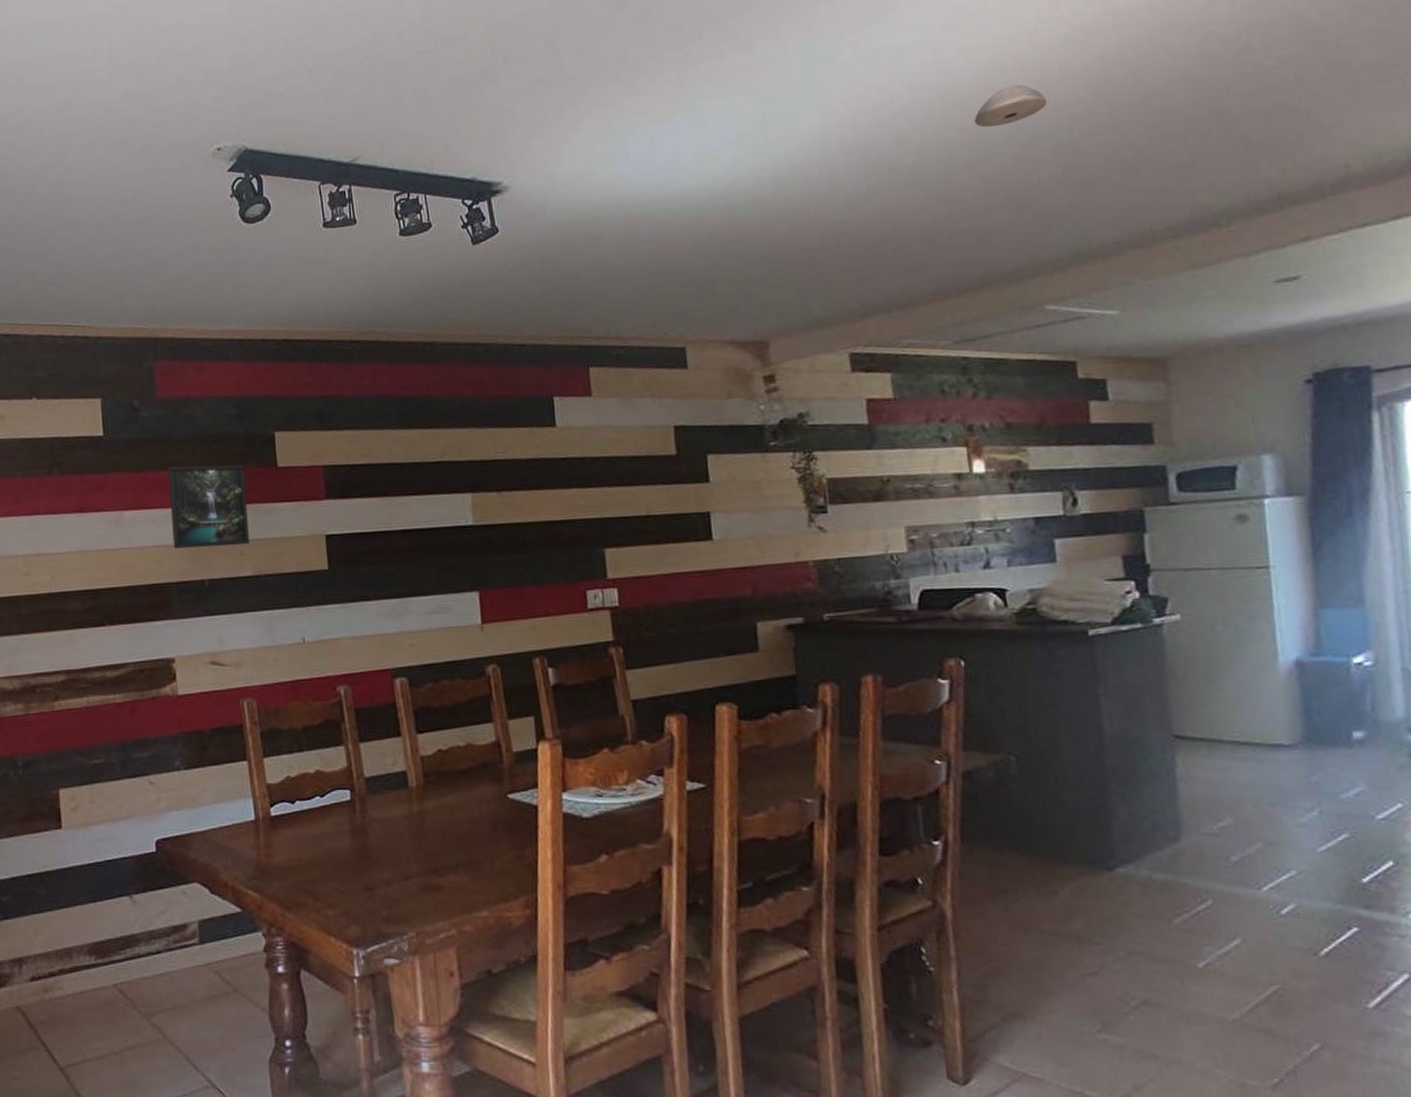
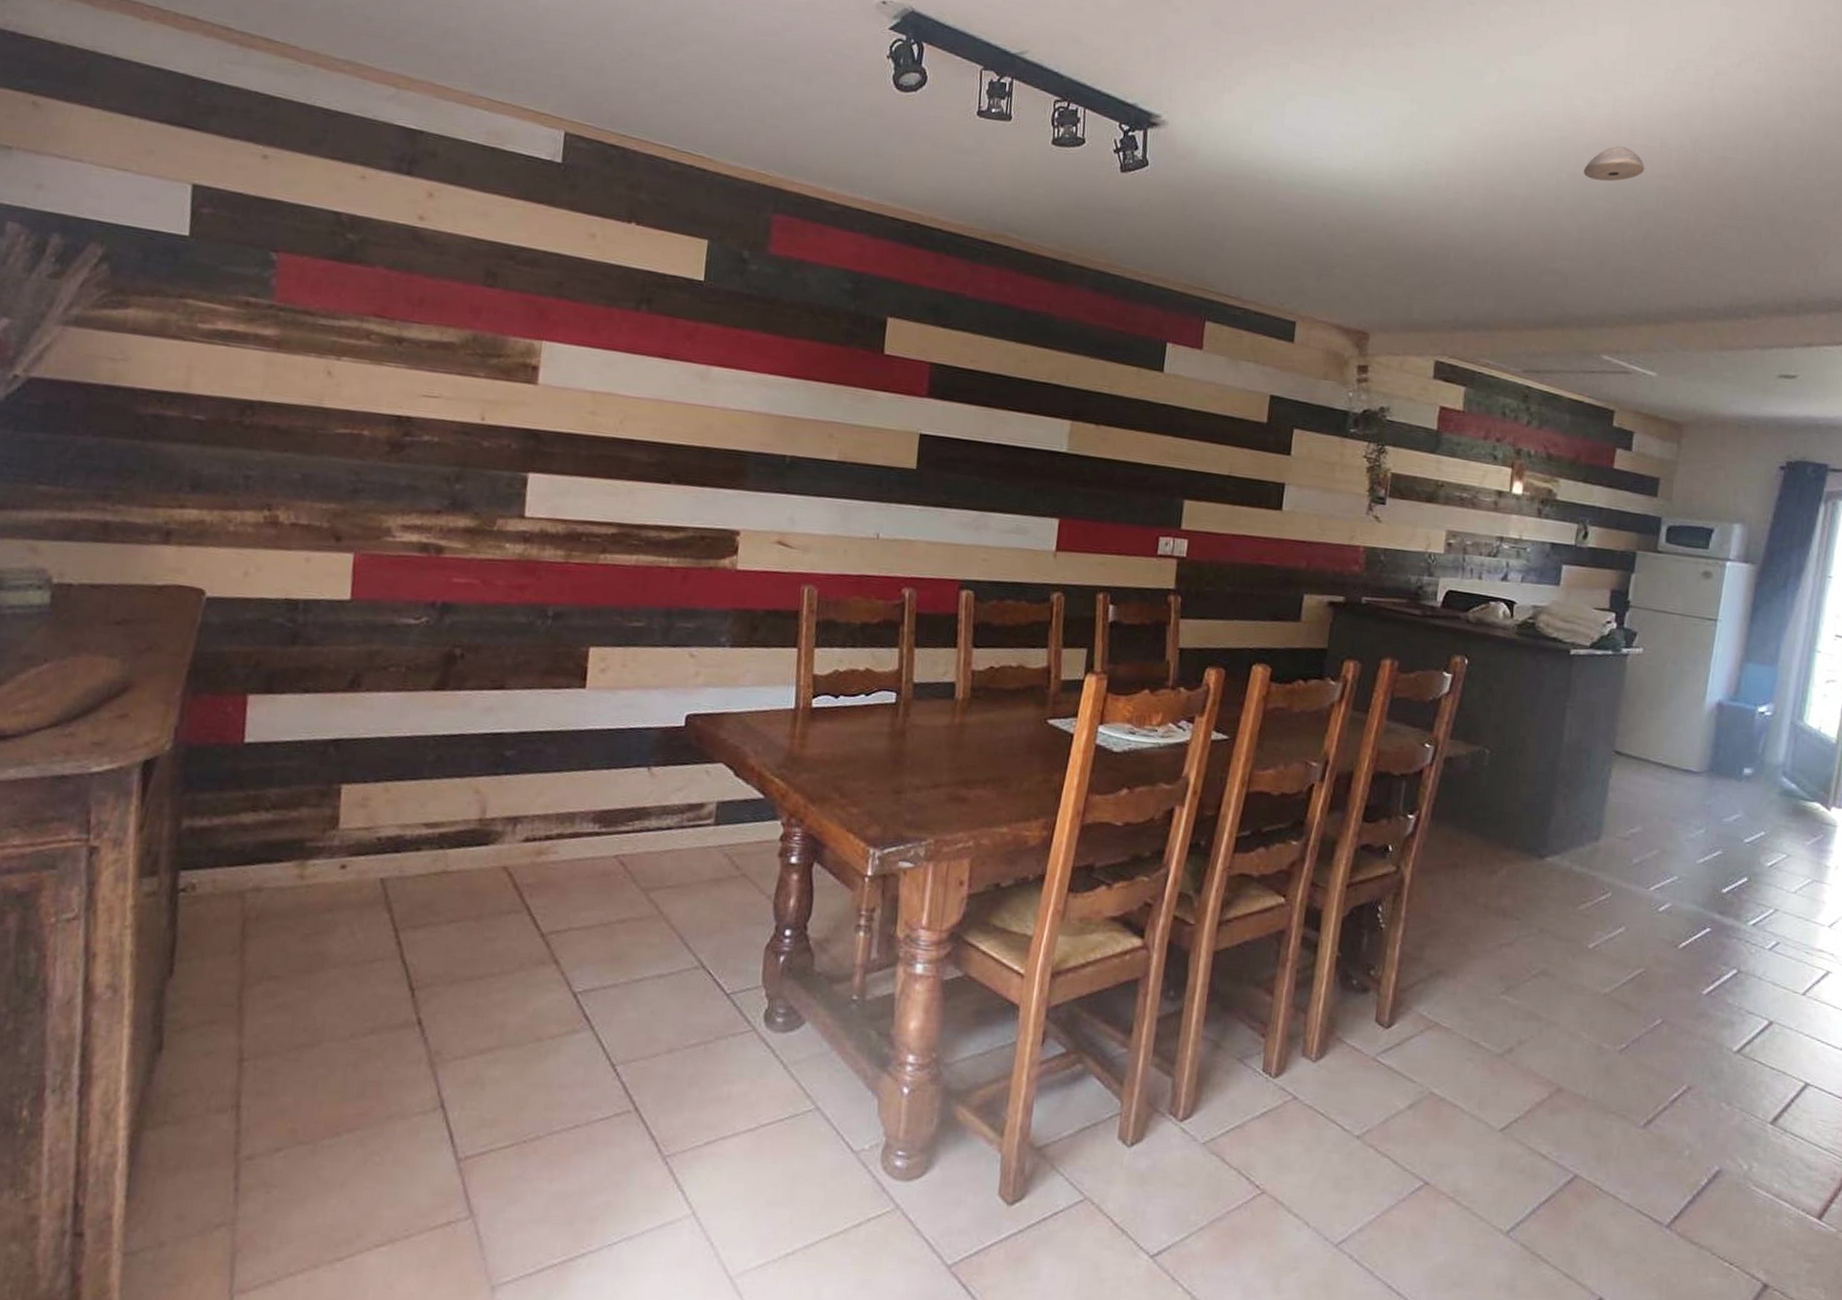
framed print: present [168,464,249,549] -> none [759,329,849,428]

